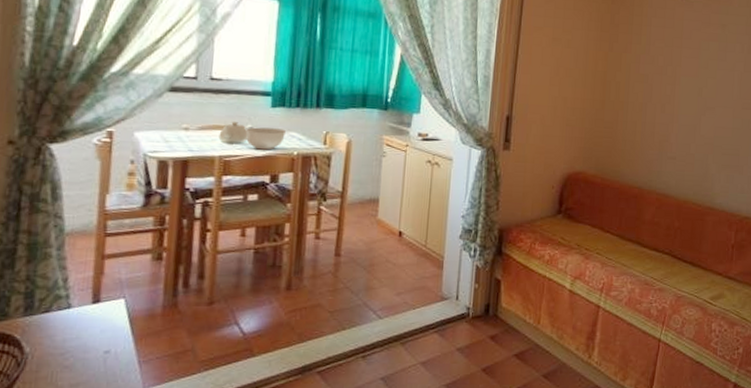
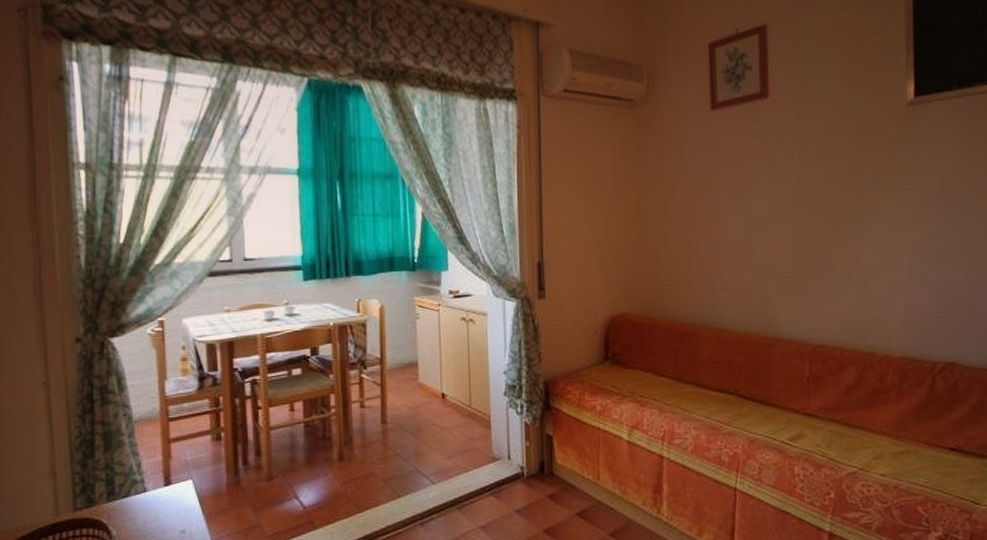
teapot: present [218,122,248,144] -> none [258,299,285,320]
bowl: present [245,127,285,150] -> none [282,301,320,324]

